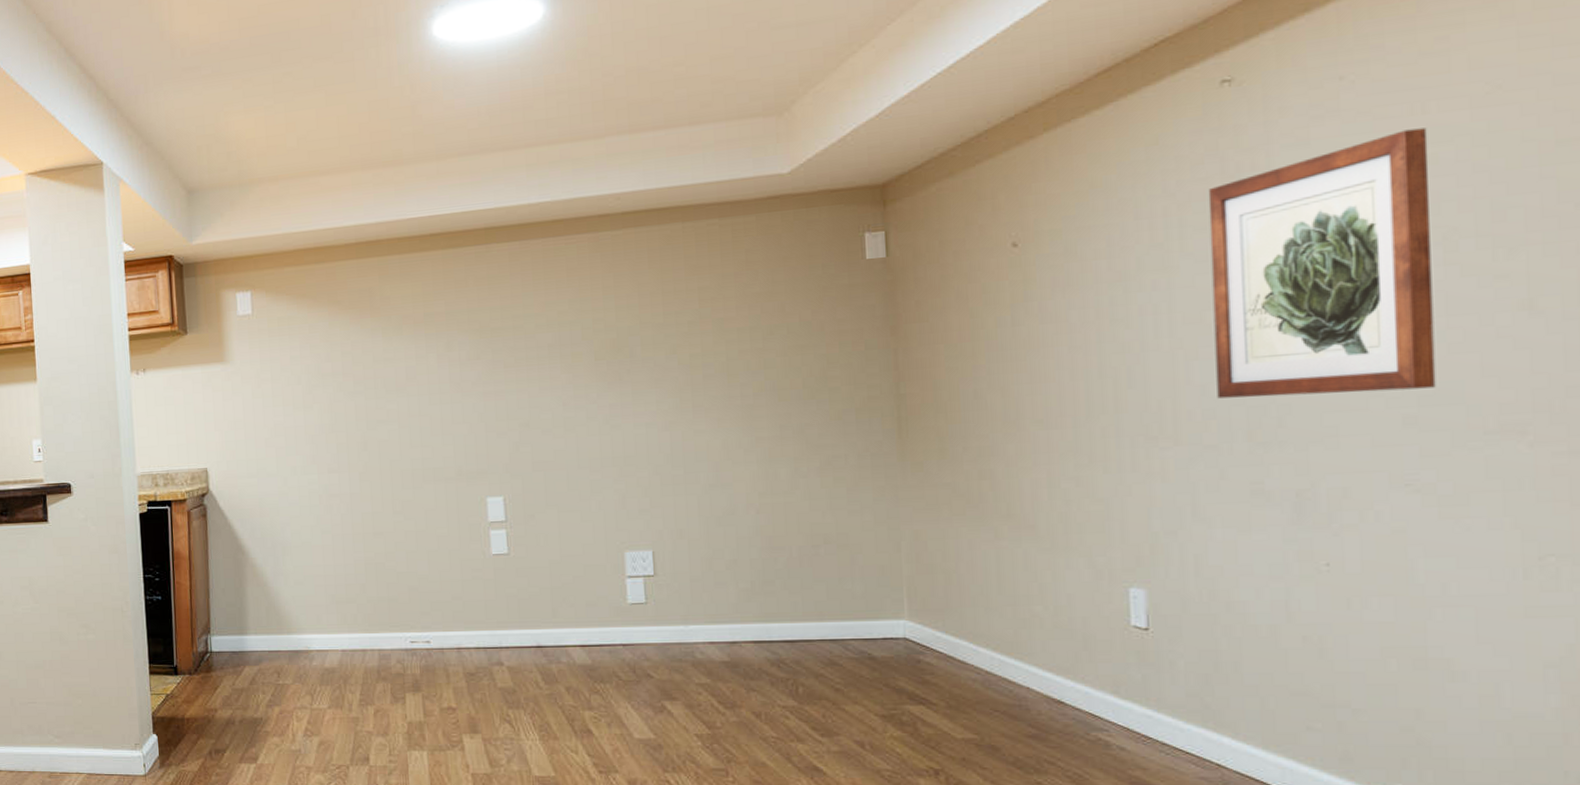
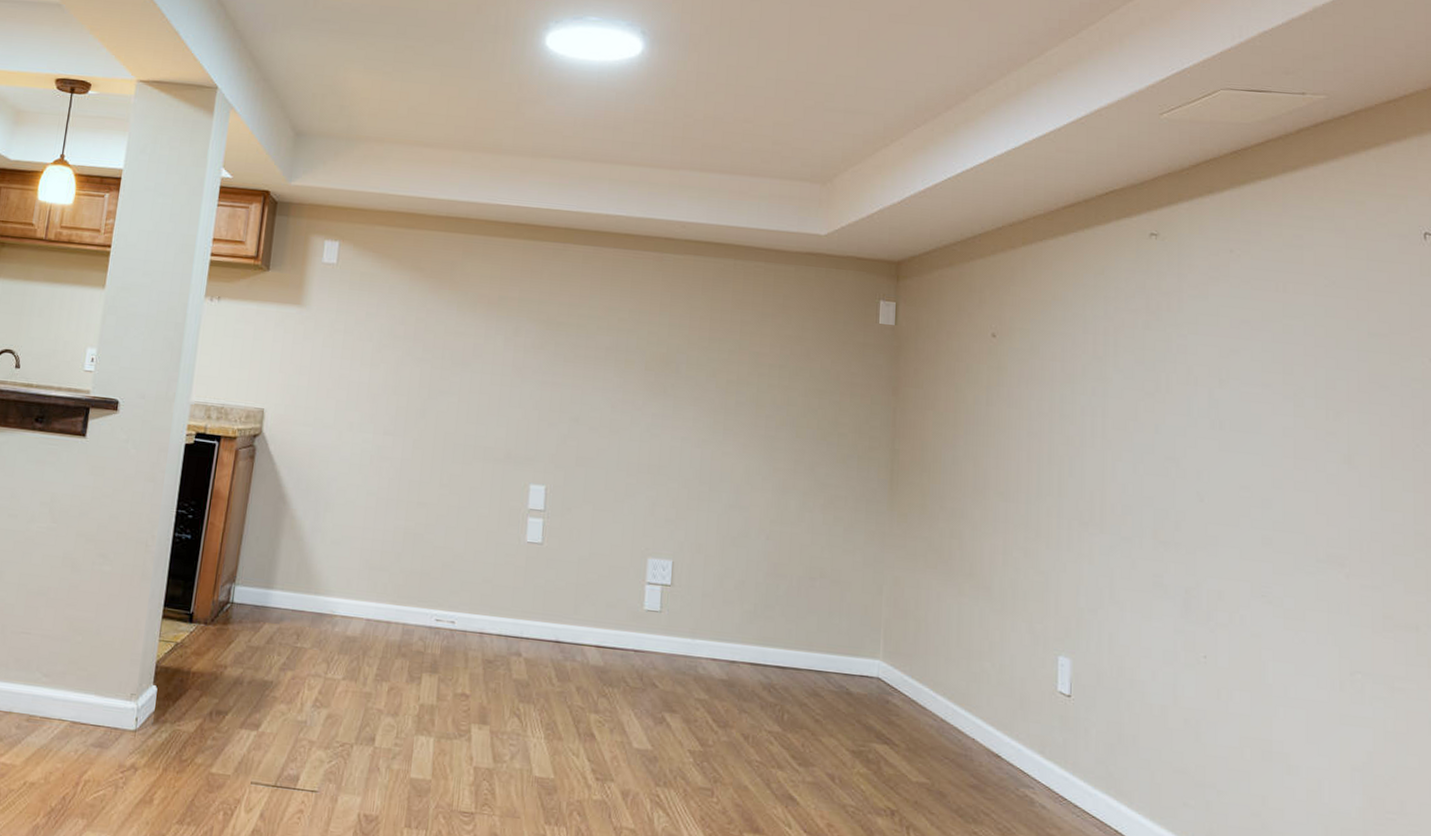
wall art: present [1208,127,1436,399] -> none [1133,302,1287,517]

